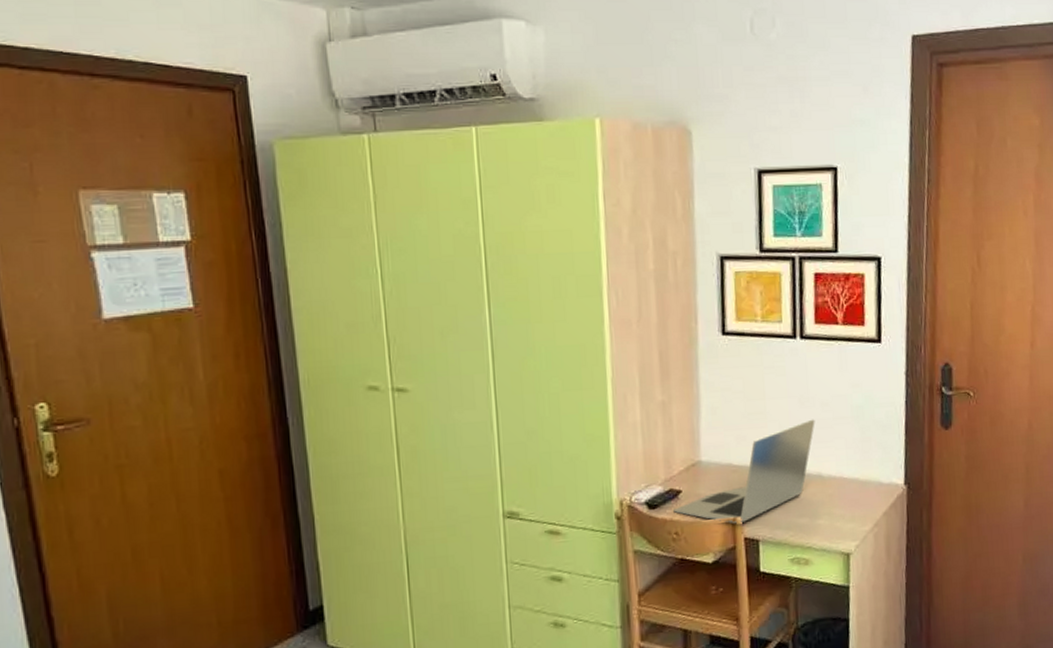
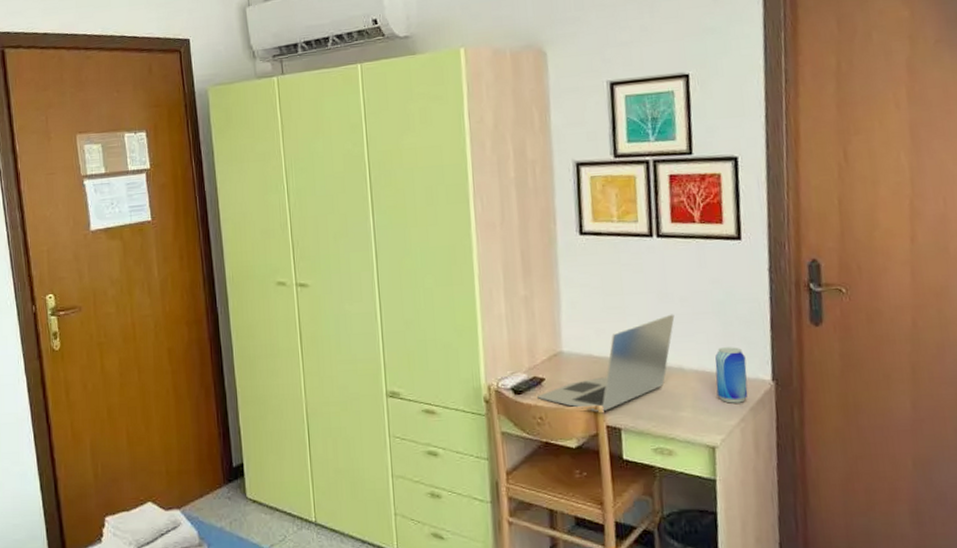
beer can: none [852,452,882,509] -> present [715,347,748,403]

